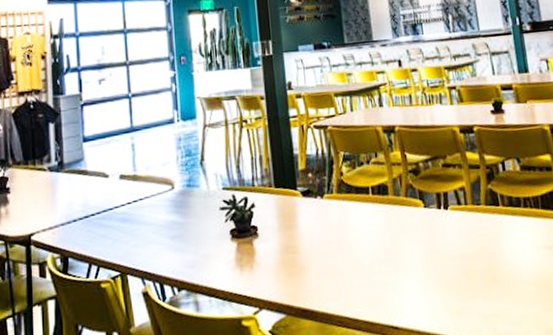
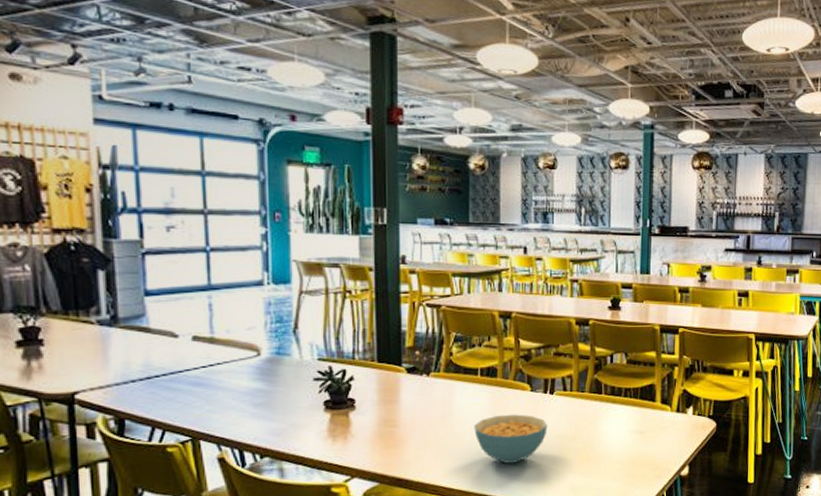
cereal bowl: none [372,233,447,289] -> present [474,414,548,463]

